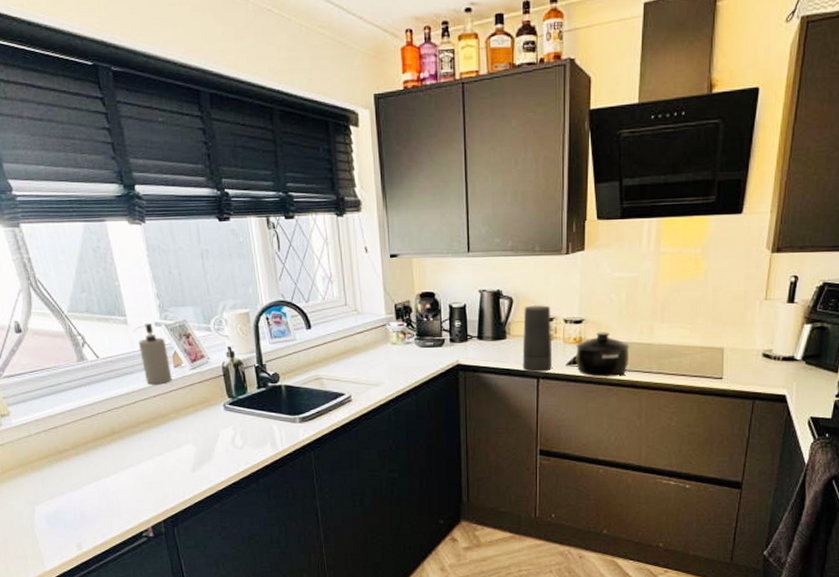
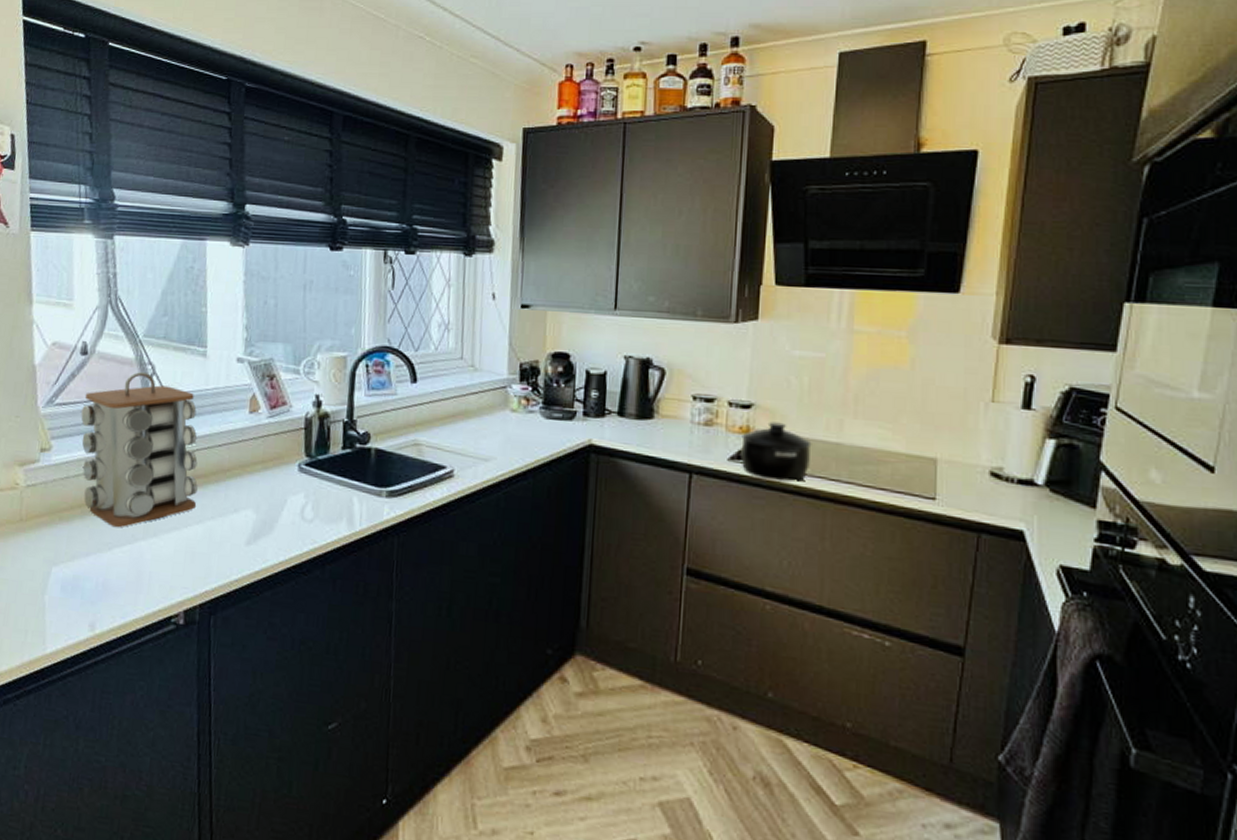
spice rack: none [28,342,145,471] -> present [81,371,198,528]
soap dispenser: present [133,323,172,385] -> none [211,358,246,432]
canister: present [522,305,552,373] -> none [671,380,712,467]

